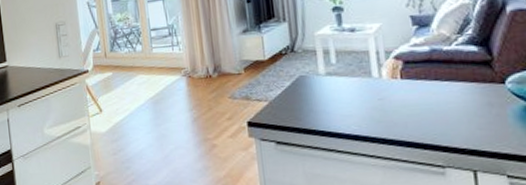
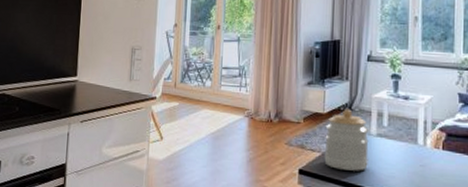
jar: none [268,51,321,116] -> present [324,109,369,171]

